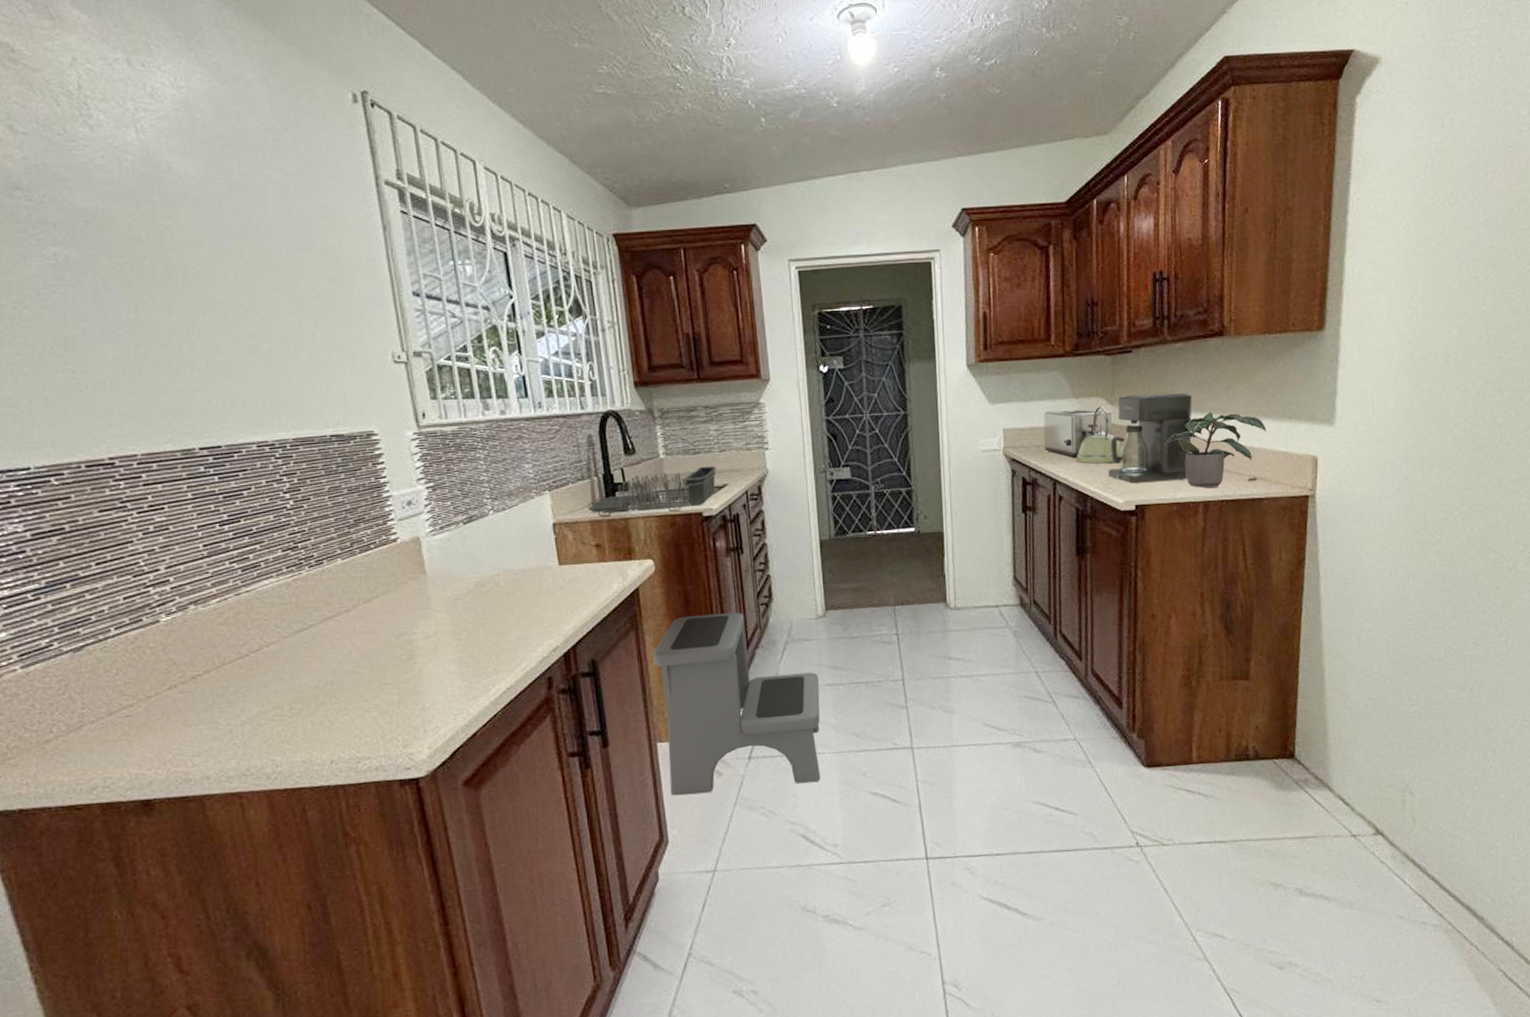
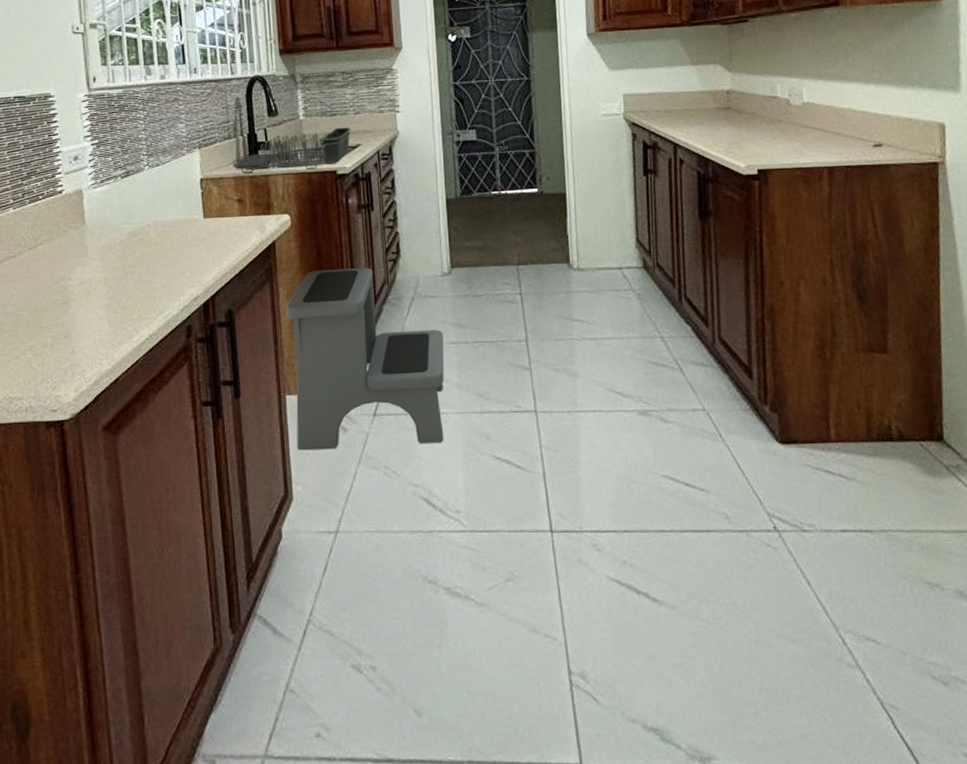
toaster: present [1043,409,1113,458] -> none [662,76,731,122]
kettle: present [1076,406,1123,464] -> none [695,72,742,129]
coffee maker: present [1107,392,1193,485] -> none [728,60,812,149]
potted plant: present [1165,412,1267,489] -> none [785,79,889,154]

